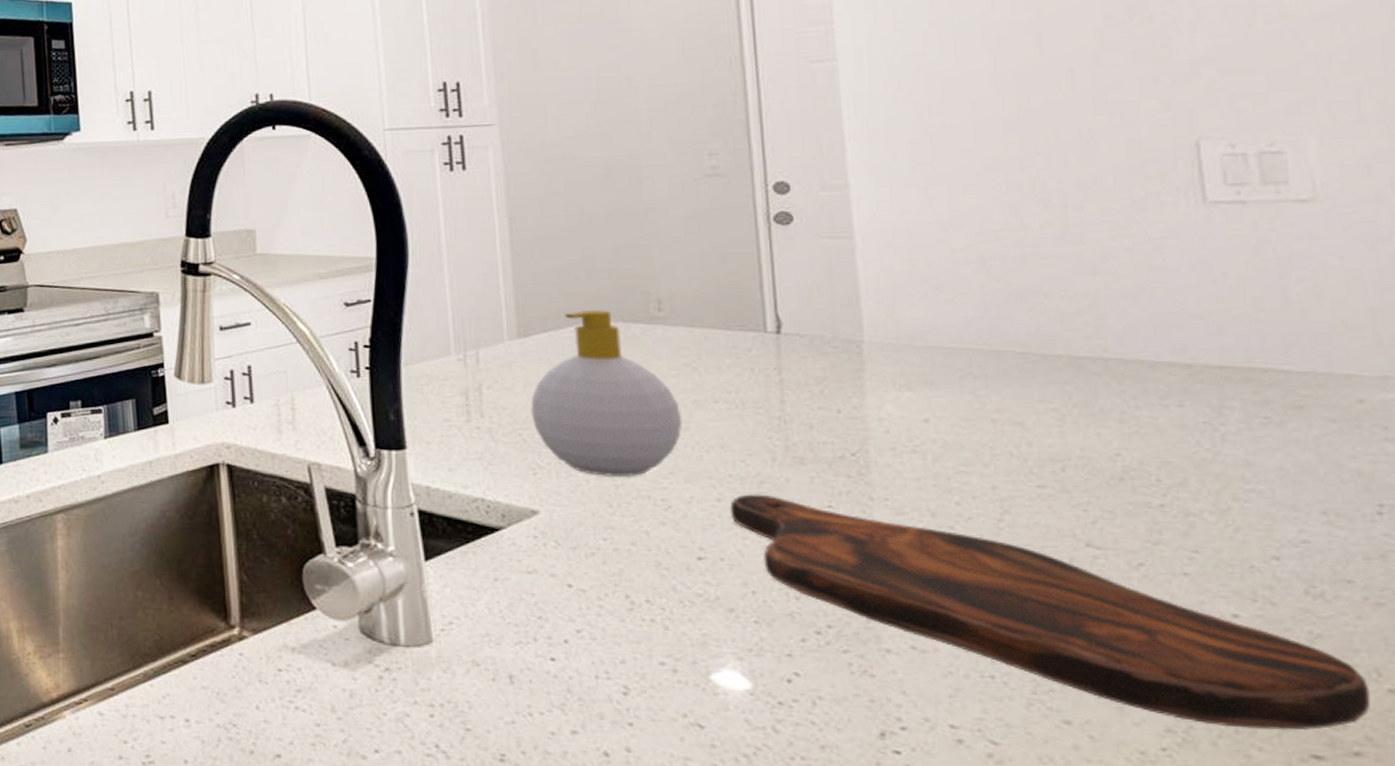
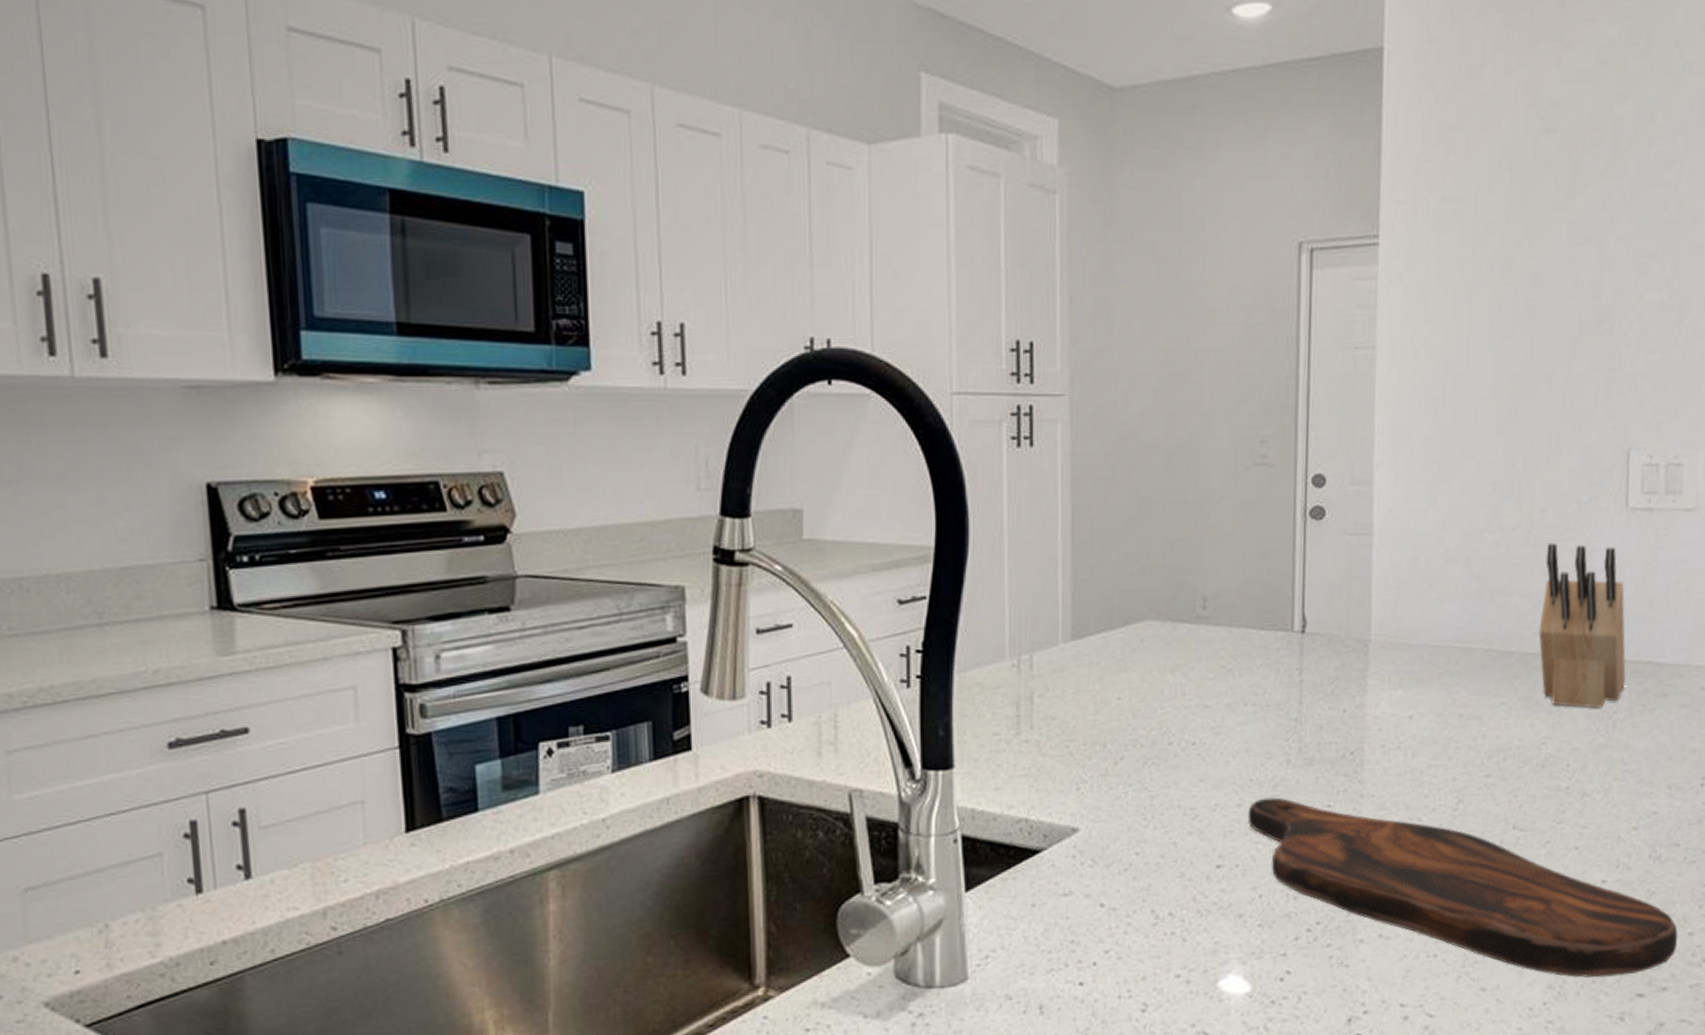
soap bottle: present [530,310,683,478] -> none [1079,609,1215,788]
knife block: none [1092,240,1235,419] -> present [1538,542,1626,708]

